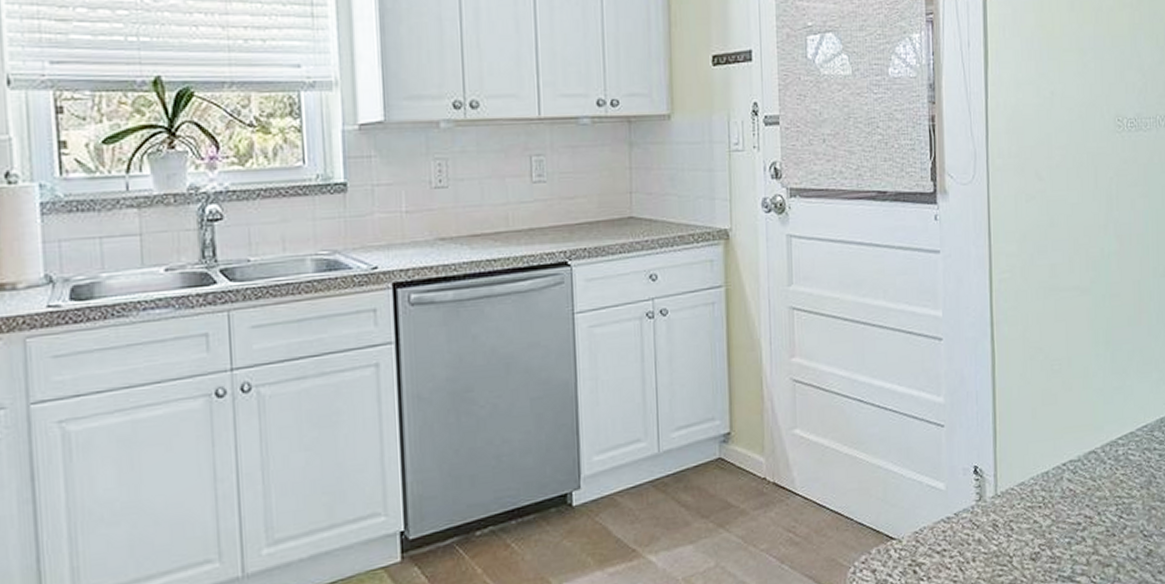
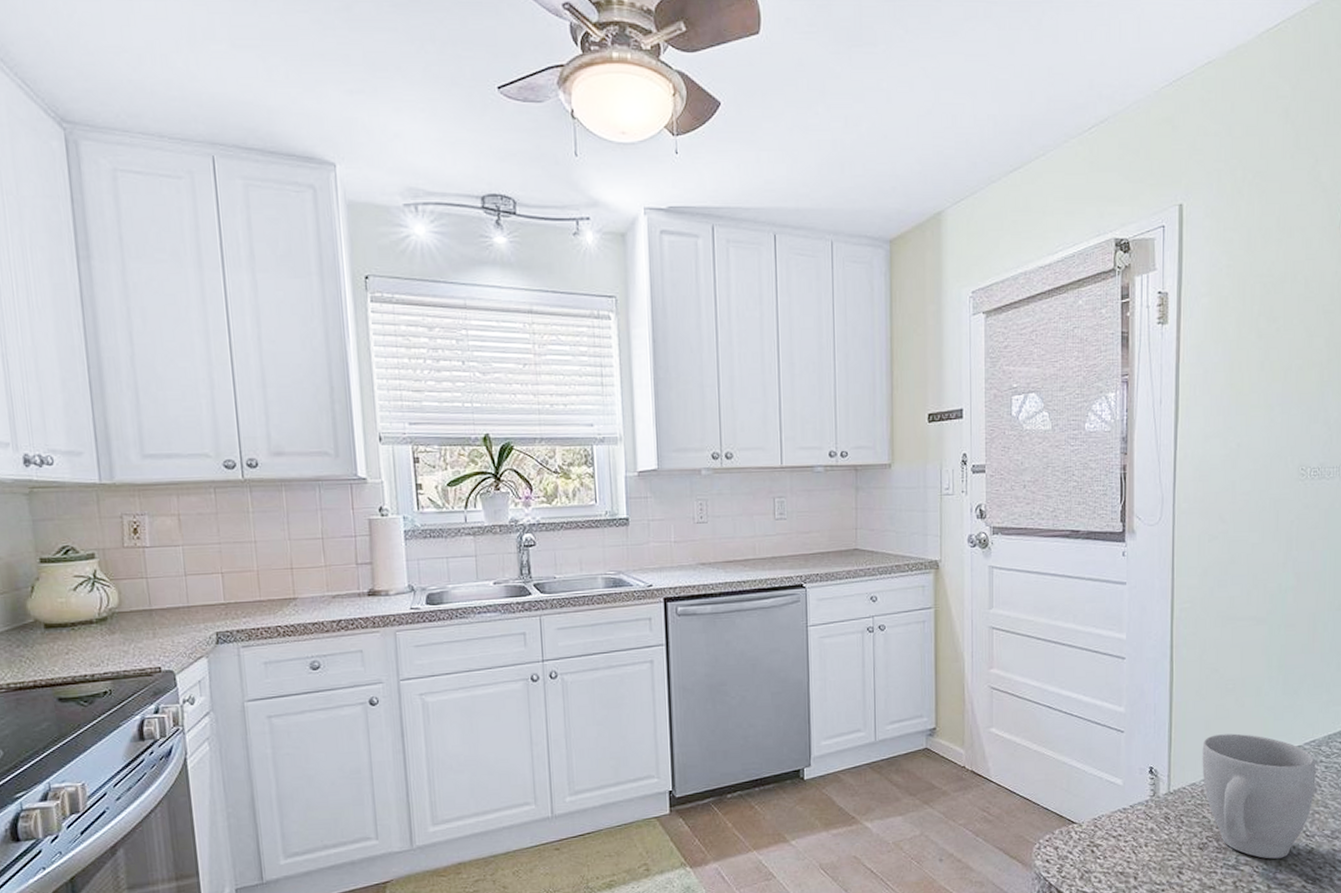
mug: none [1029,421,1150,566] -> present [1202,733,1316,859]

